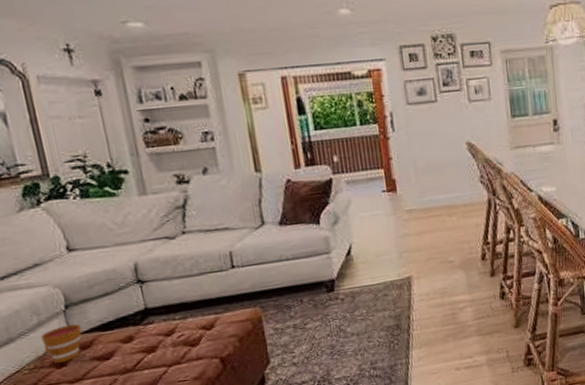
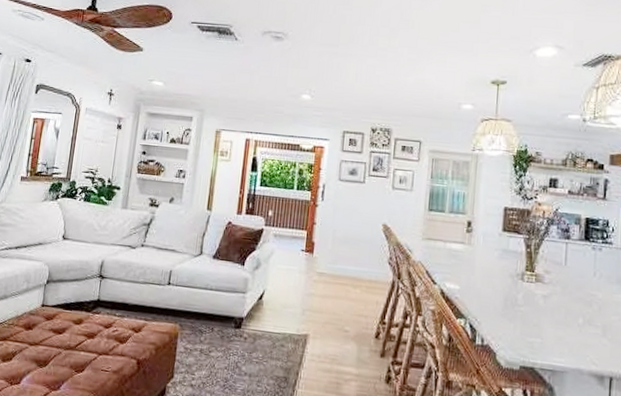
cup: present [41,323,82,363] -> none [22,296,52,326]

